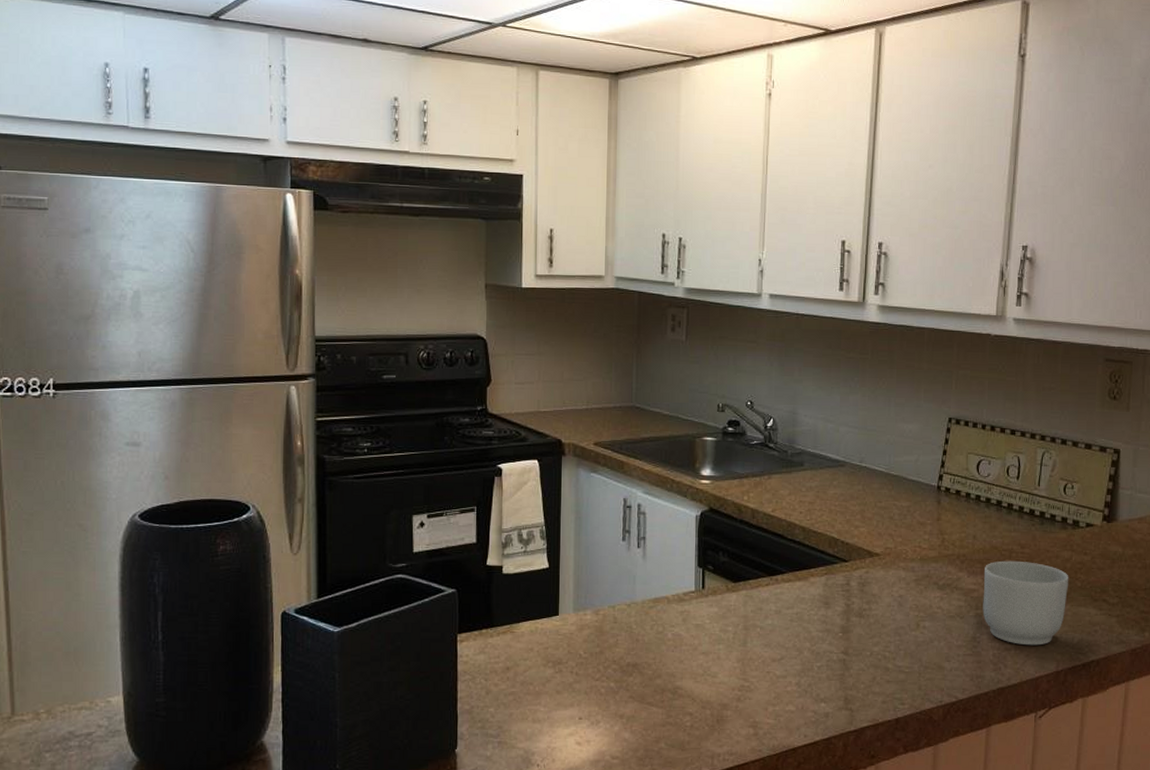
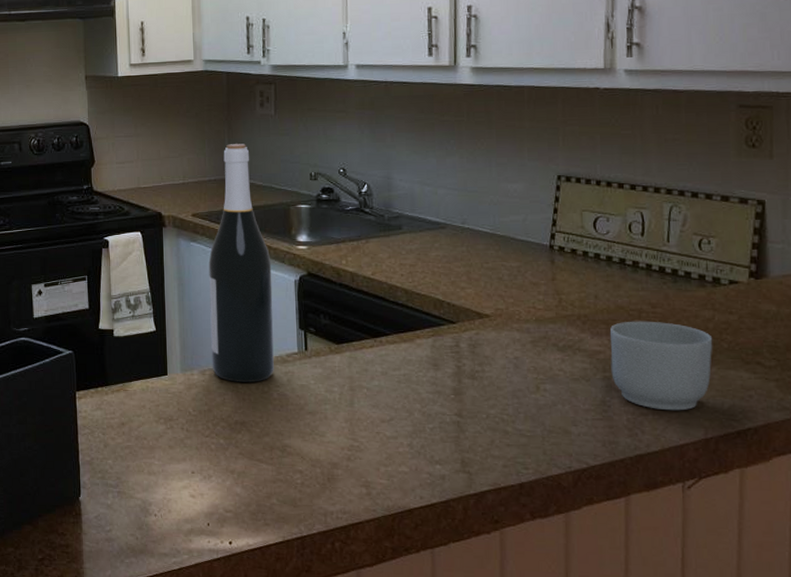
wine bottle: none [606,369,674,622] -> present [208,144,274,382]

